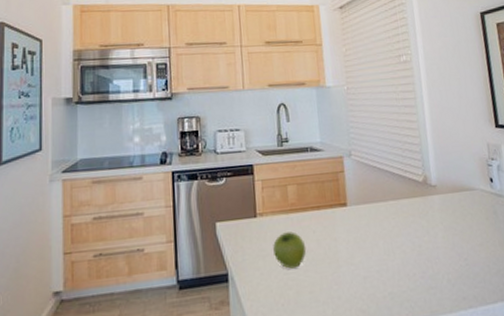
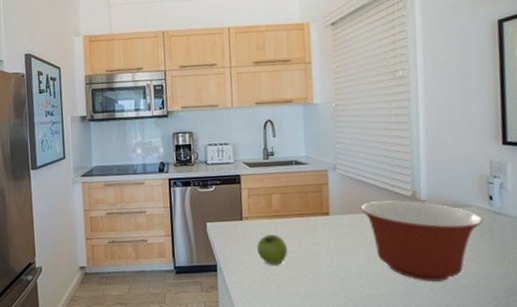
mixing bowl: none [376,186,488,273] -> present [360,200,484,281]

